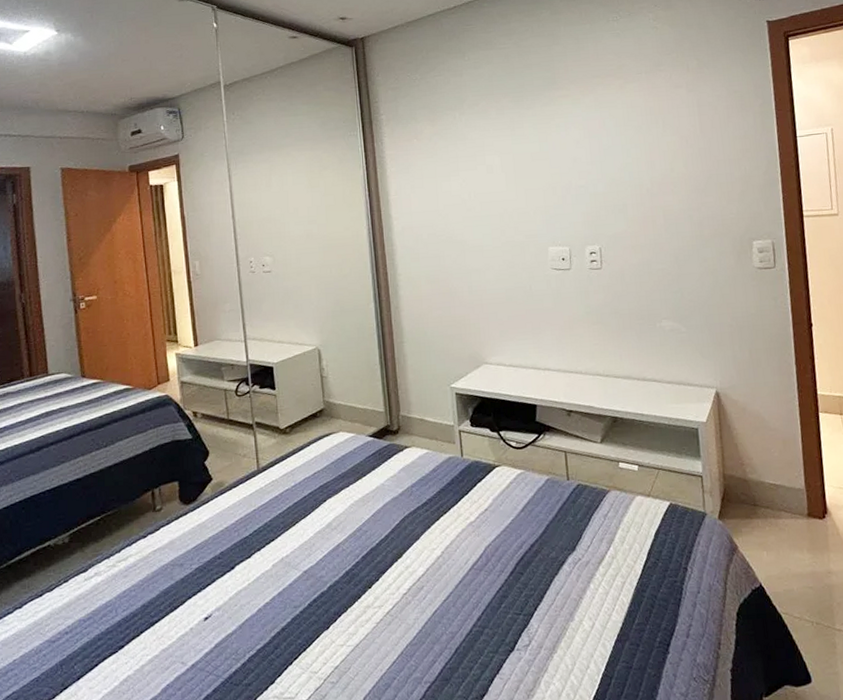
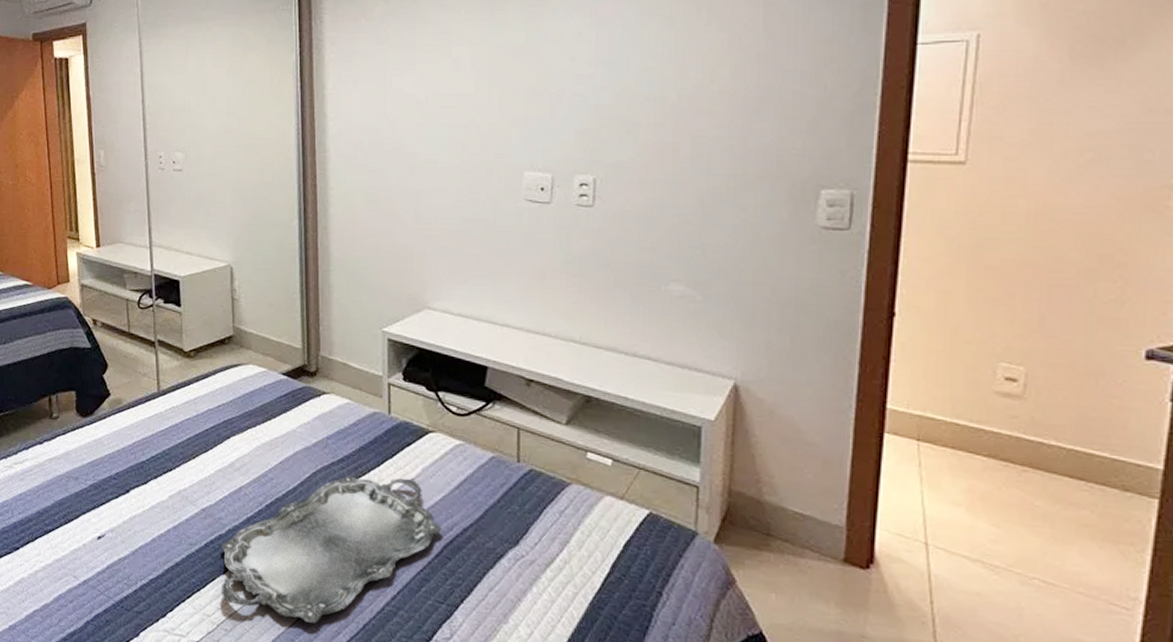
serving tray: none [323,509,514,659] -> present [221,476,442,624]

